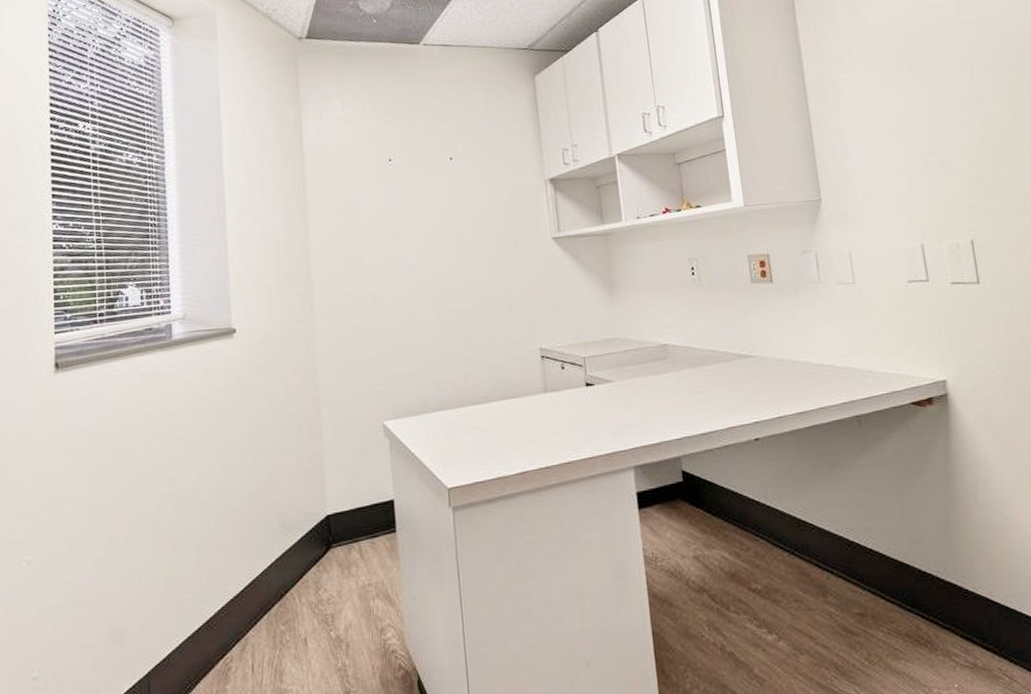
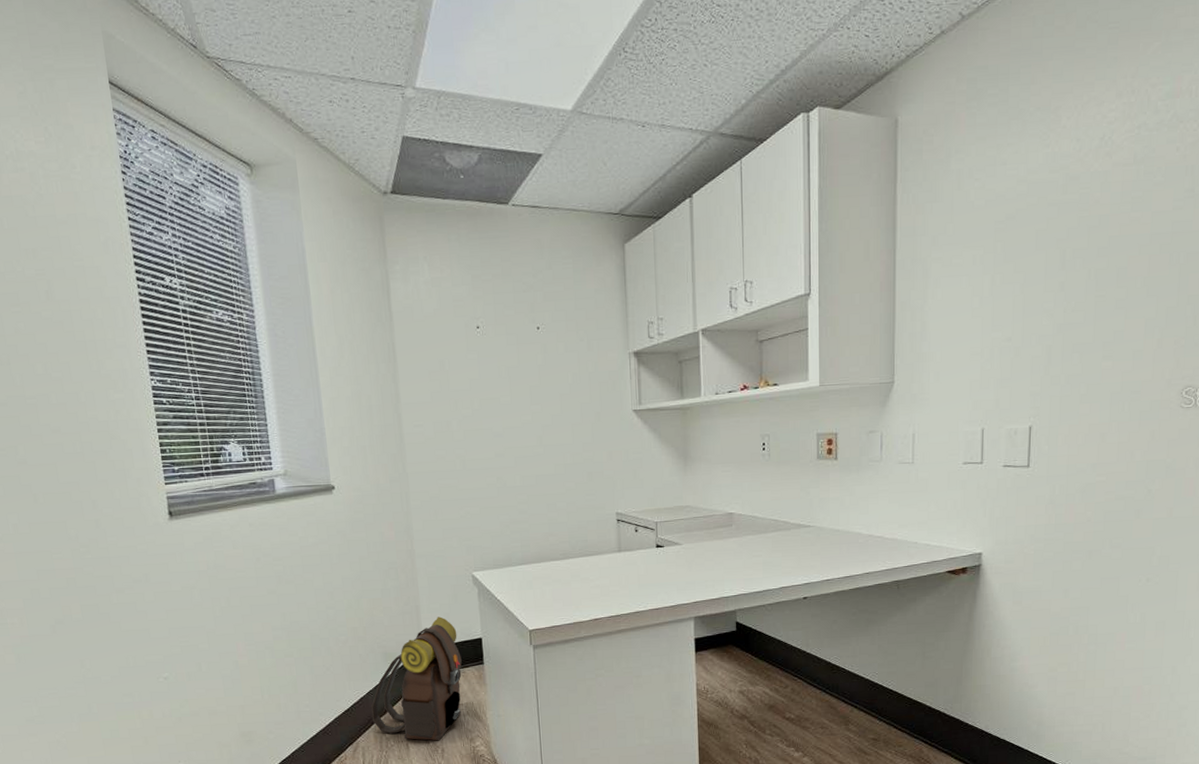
backpack: none [264,475,371,633] -> present [370,617,462,741]

